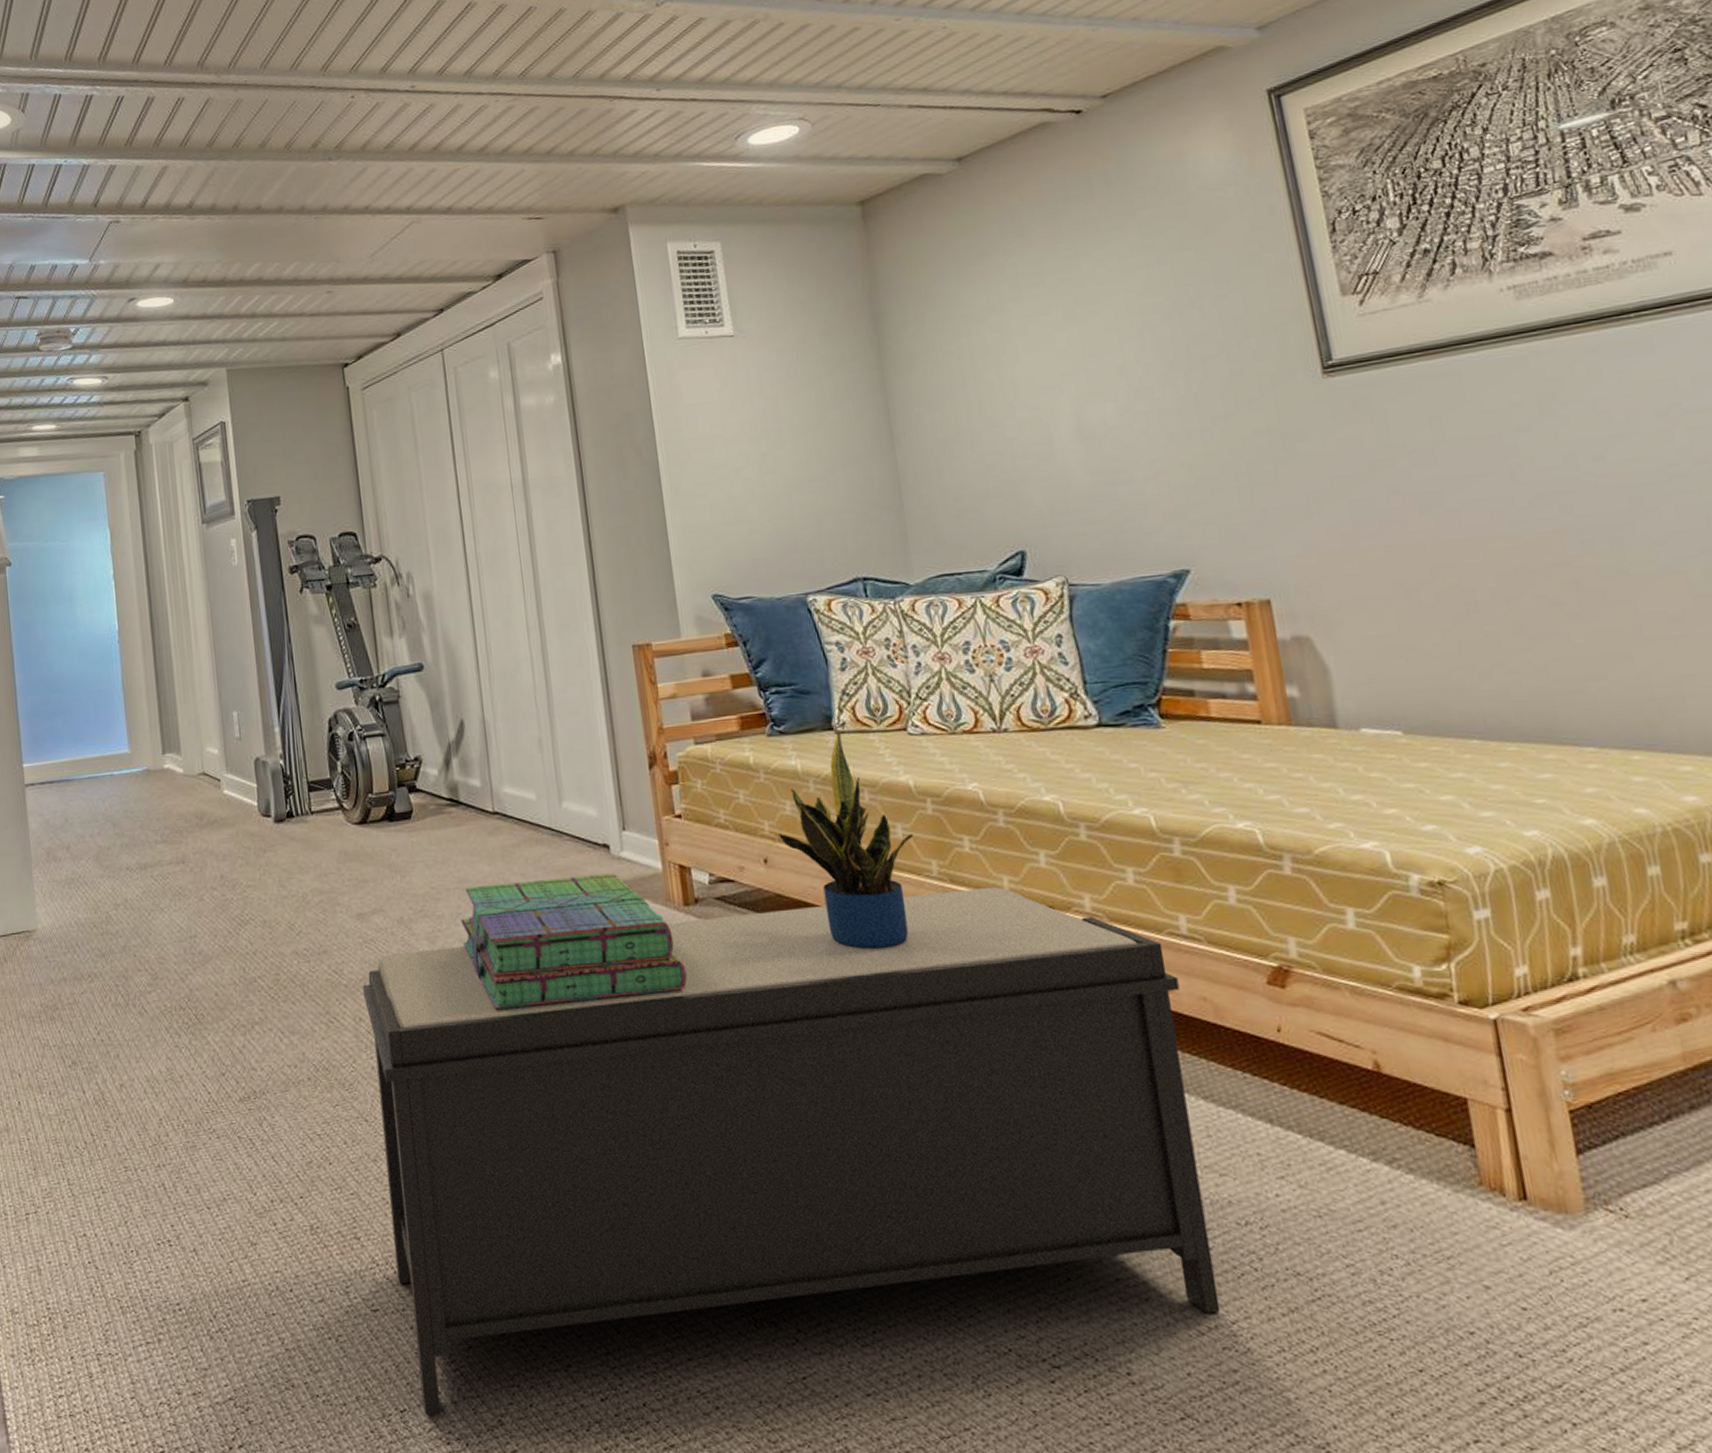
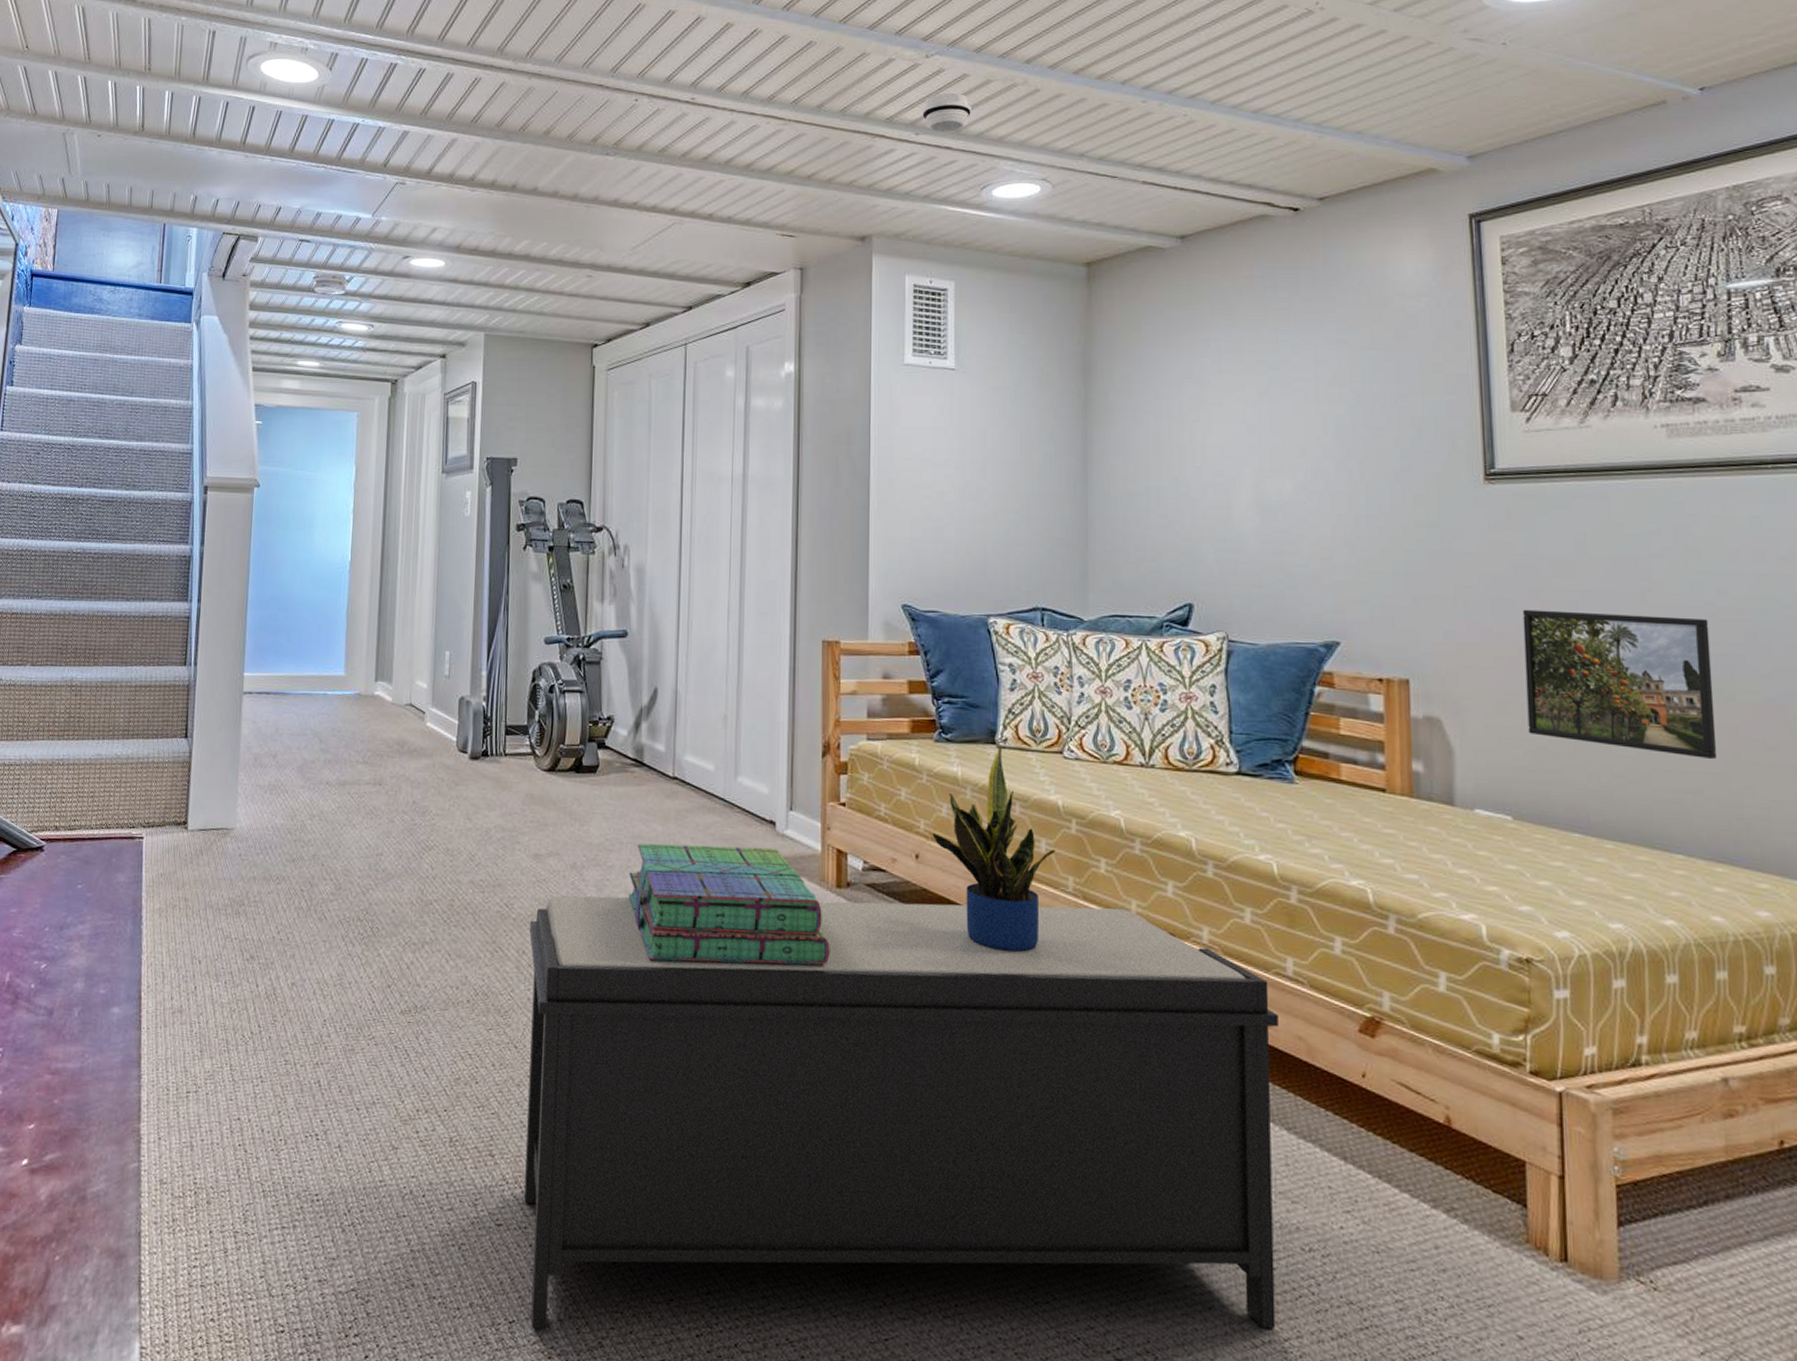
smoke detector: none [660,39,713,85] -> present [922,92,971,133]
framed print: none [1383,490,1616,641] -> present [1522,609,1717,760]

